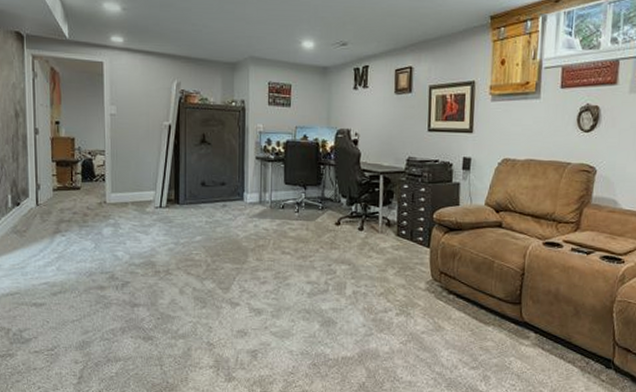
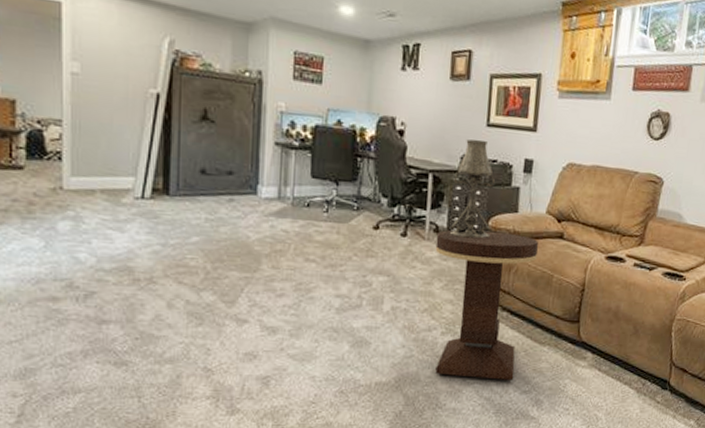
side table: none [388,223,480,357] -> present [435,230,539,380]
table lamp: none [400,144,438,230] -> present [450,139,496,239]

